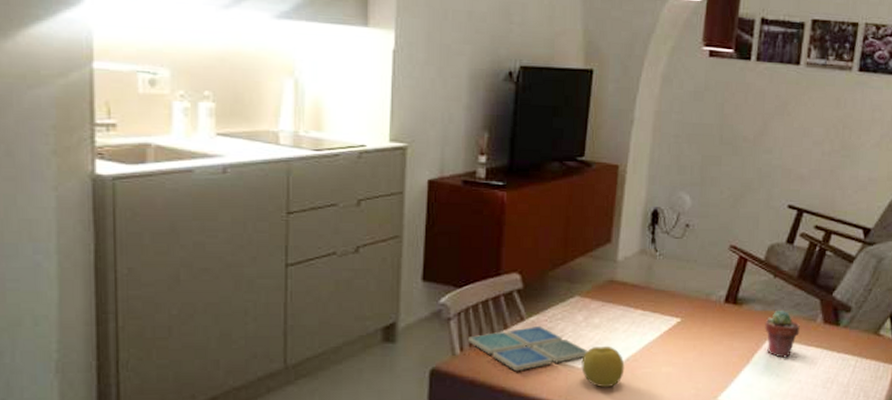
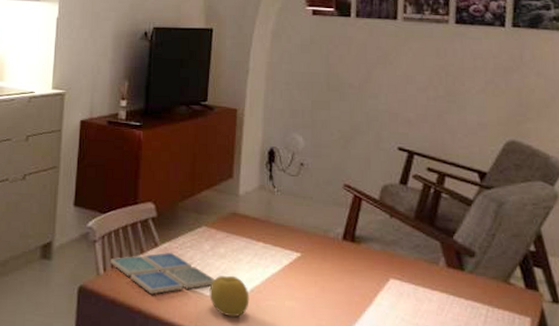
potted succulent: present [765,309,800,358] -> none [385,250,422,301]

